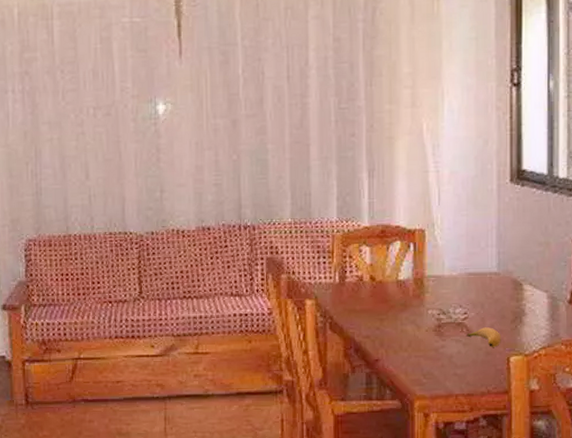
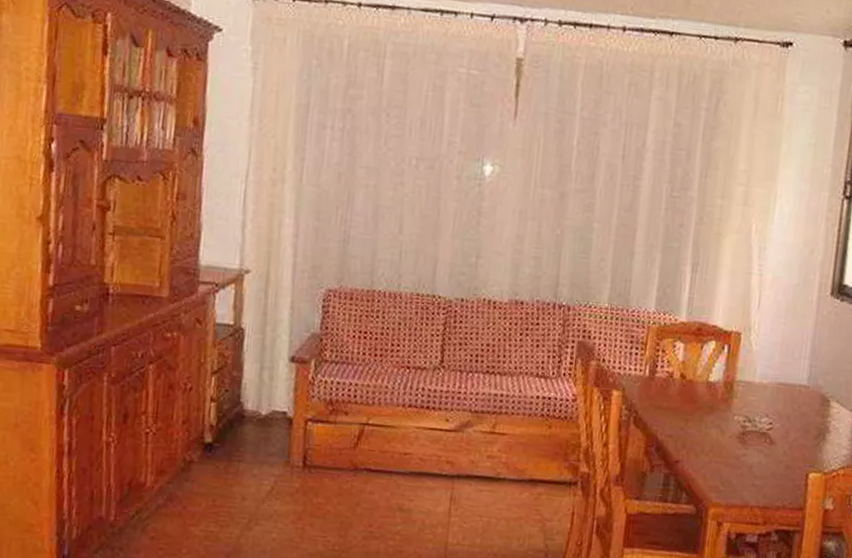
banana: present [466,327,501,347] -> none [768,440,803,462]

